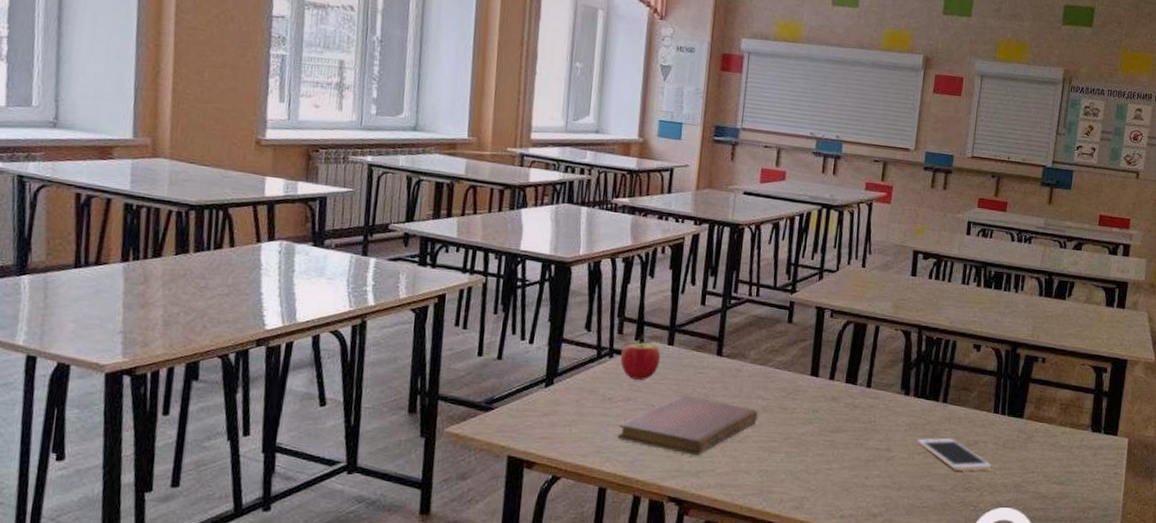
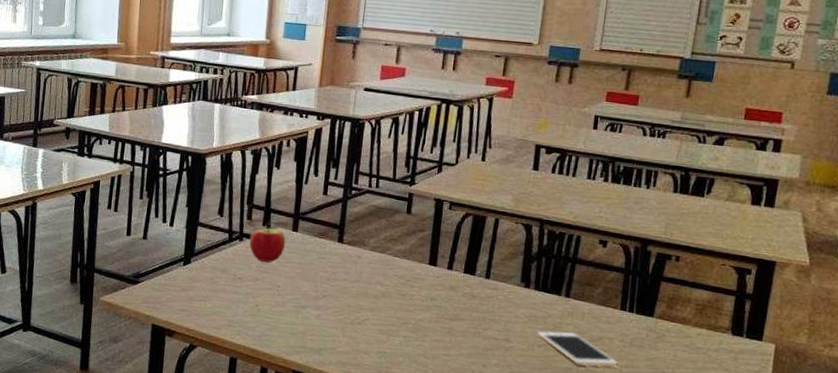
notebook: present [617,395,759,456] -> none [246,278,378,335]

